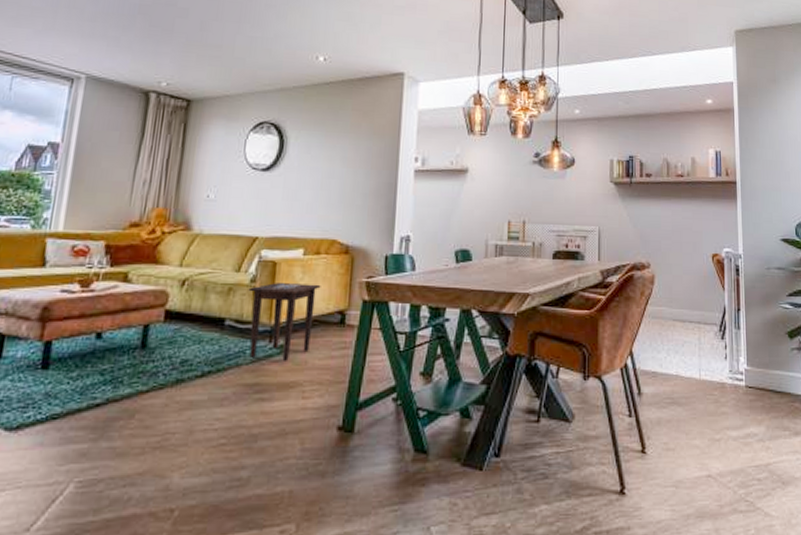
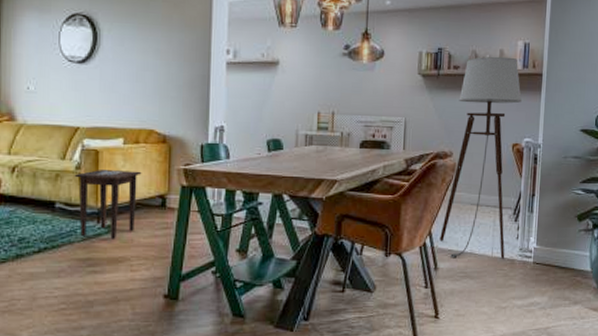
floor lamp: none [642,164,717,382] -> present [440,56,522,259]

